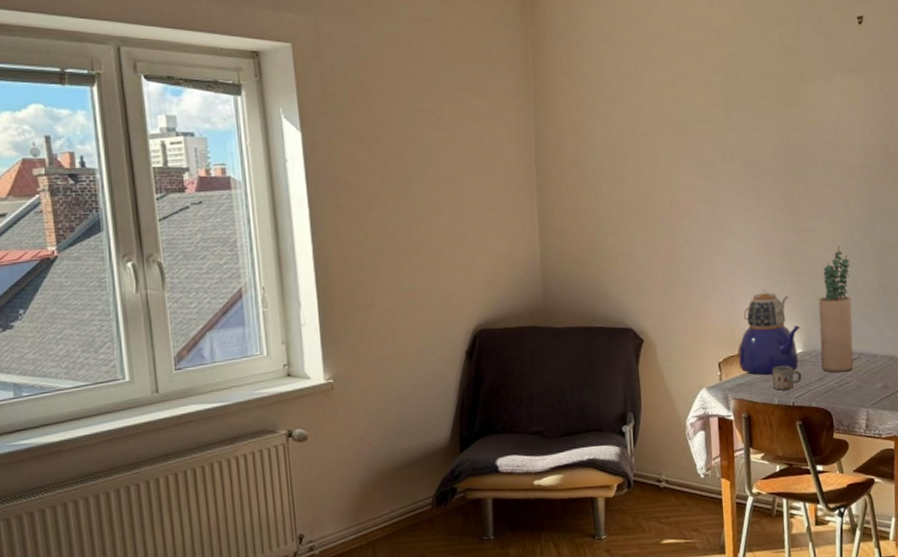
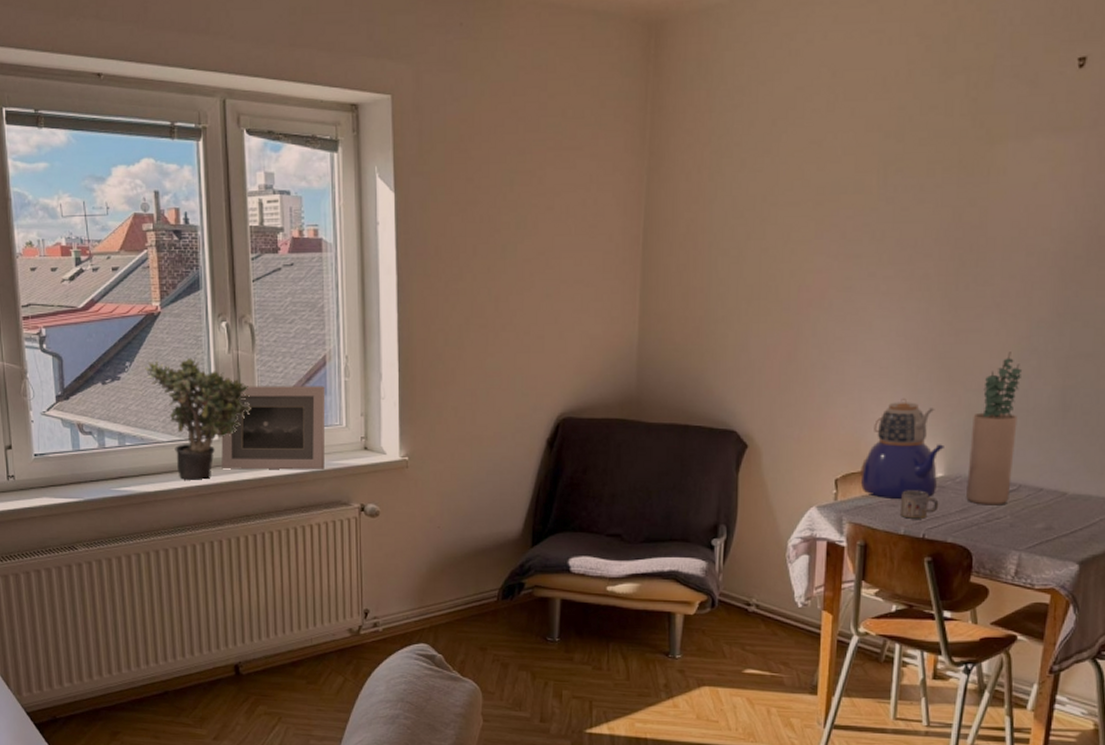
potted plant: none [42,300,165,426] -> present [145,357,251,480]
picture frame: none [133,318,247,410] -> present [221,386,326,469]

